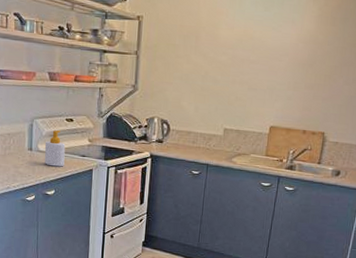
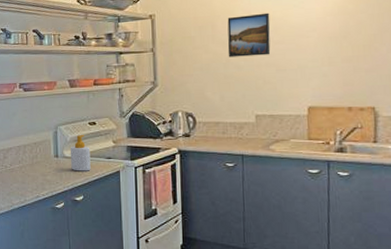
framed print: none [207,30,250,73] -> present [227,12,271,57]

